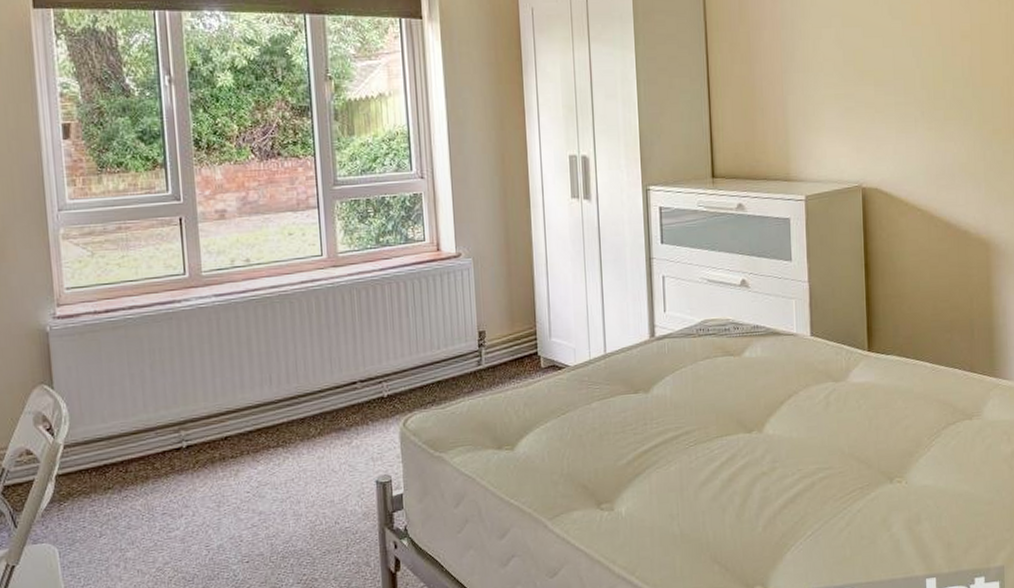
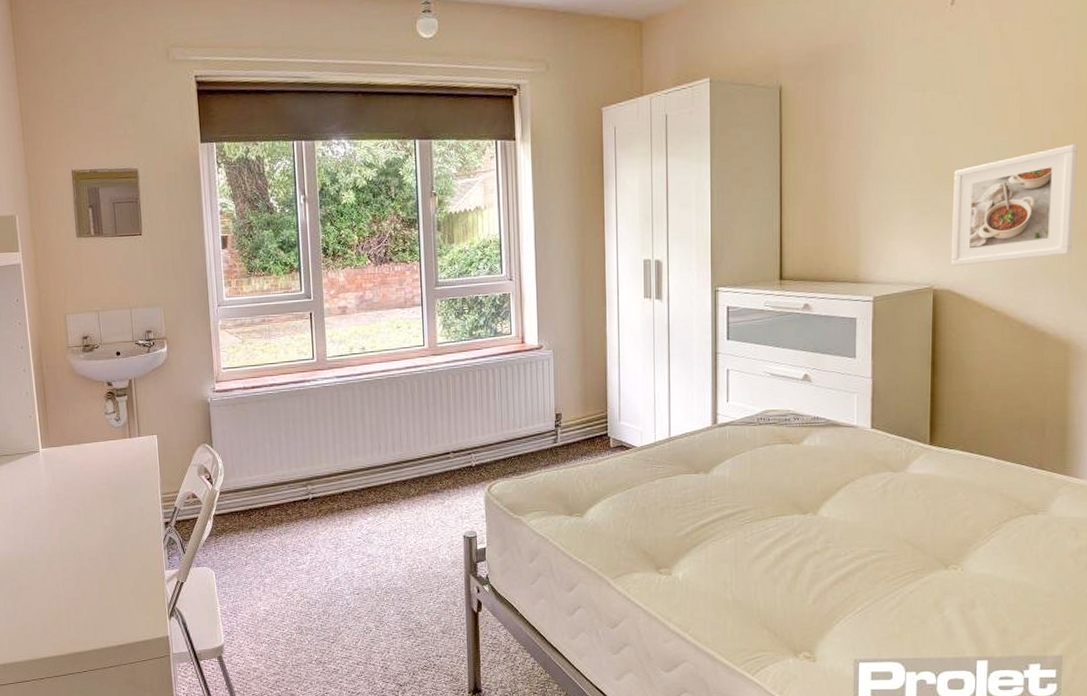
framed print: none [874,42,986,164] -> present [950,144,1077,267]

